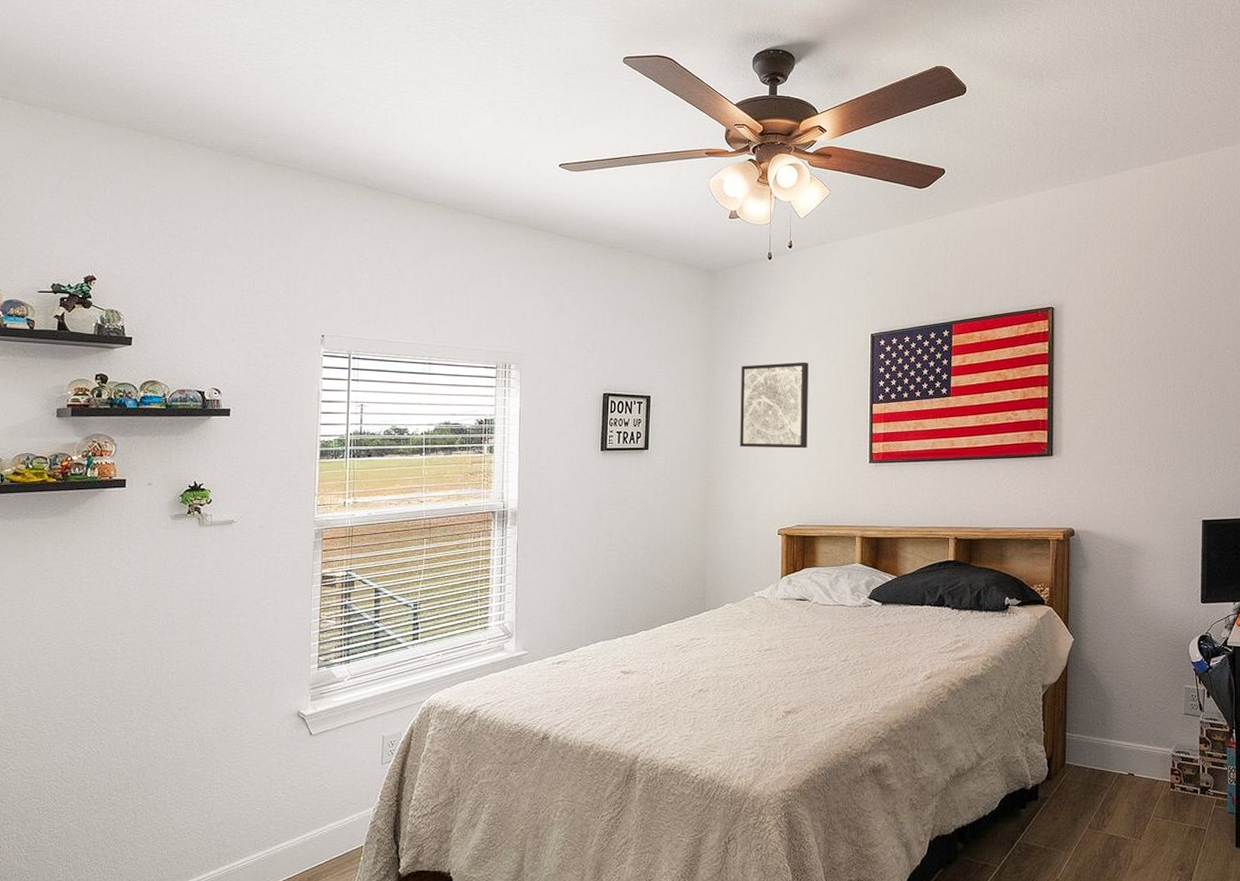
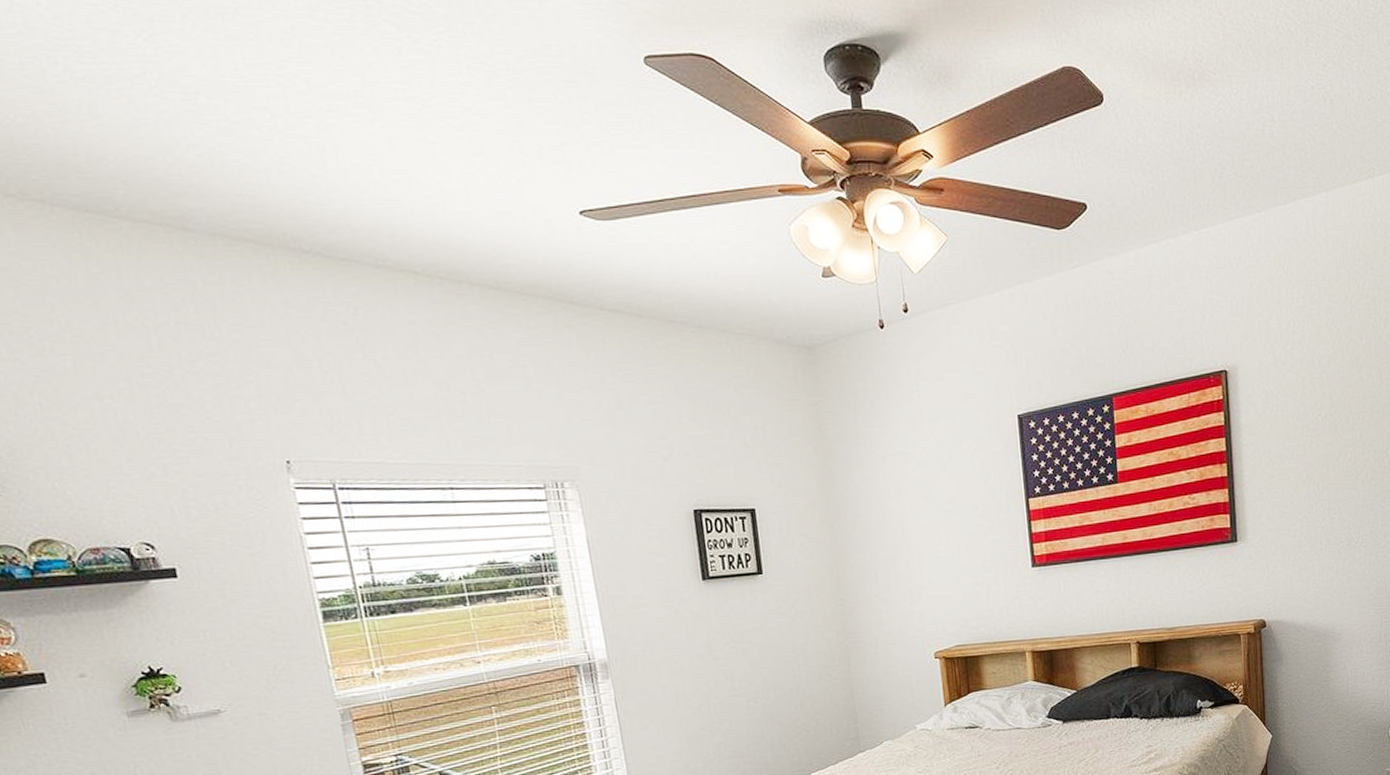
wall art: present [740,362,809,449] -> none [864,453,957,561]

